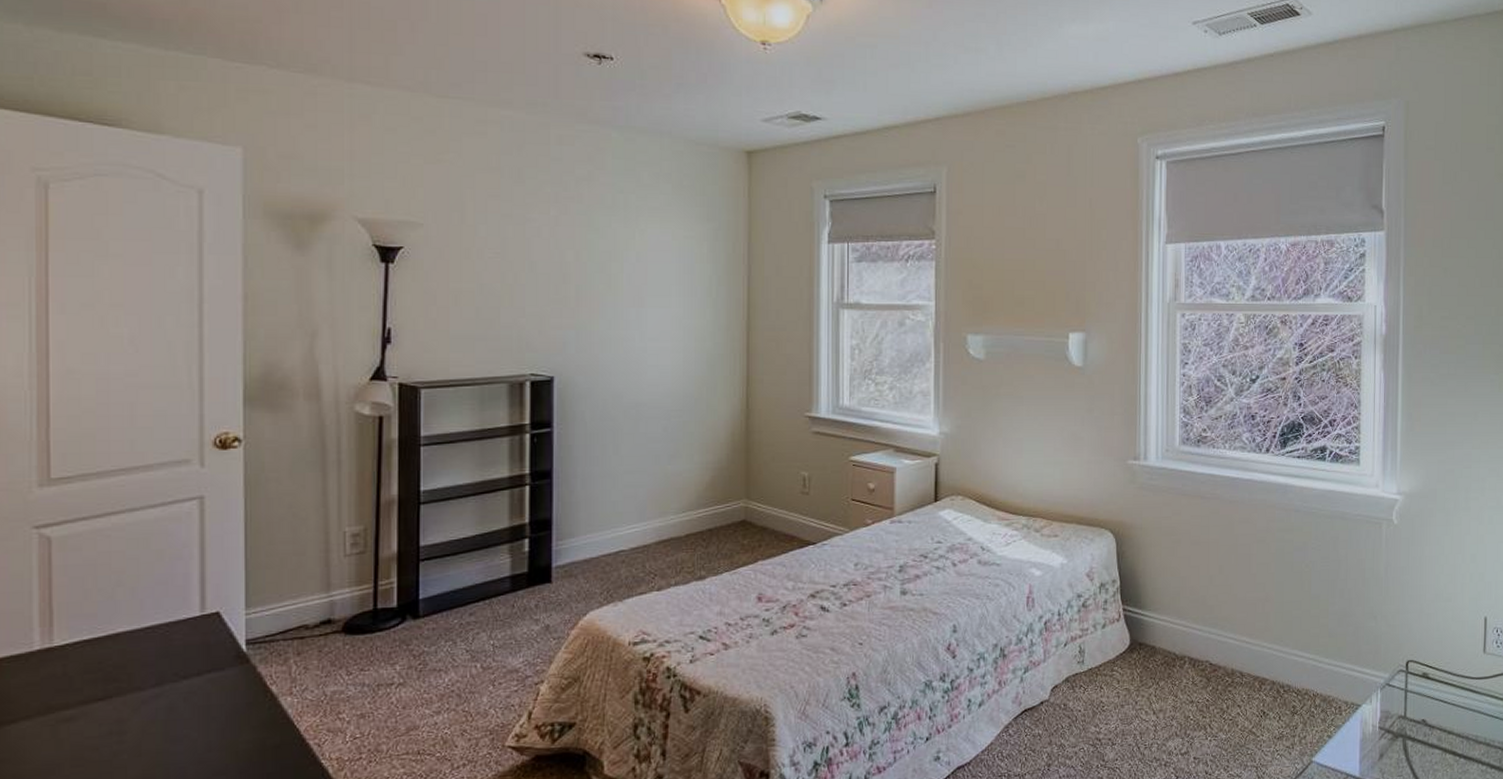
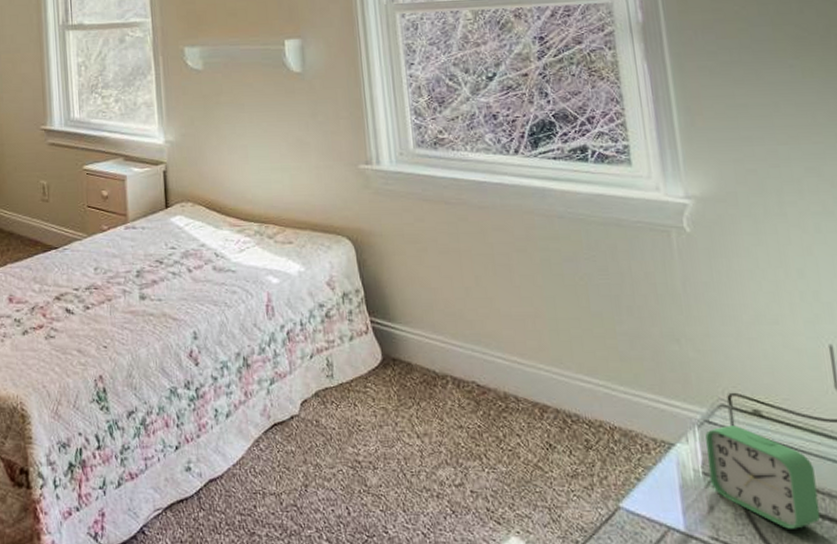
alarm clock: none [1383,687,1459,768] -> present [705,426,821,529]

